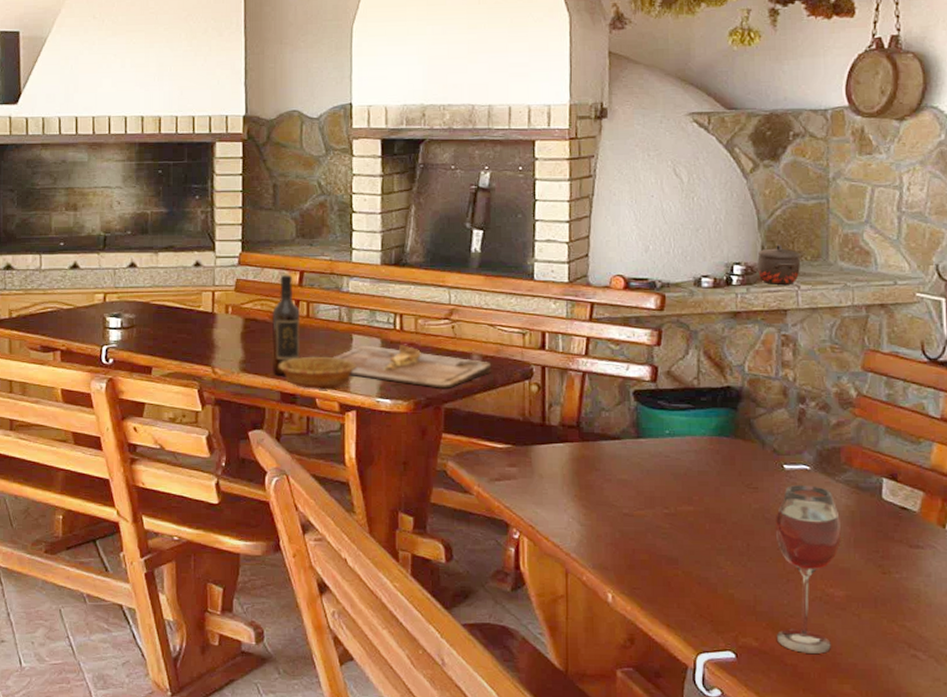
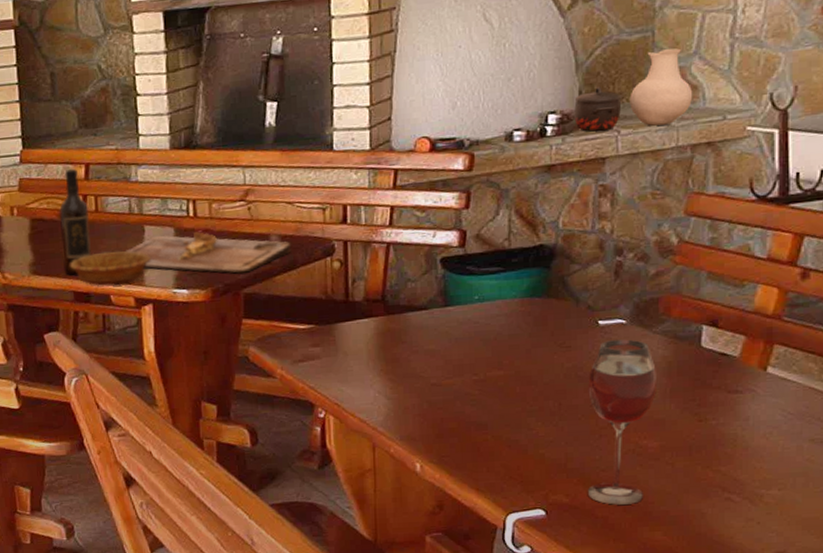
jug: none [808,215,866,284] -> present [629,48,693,126]

